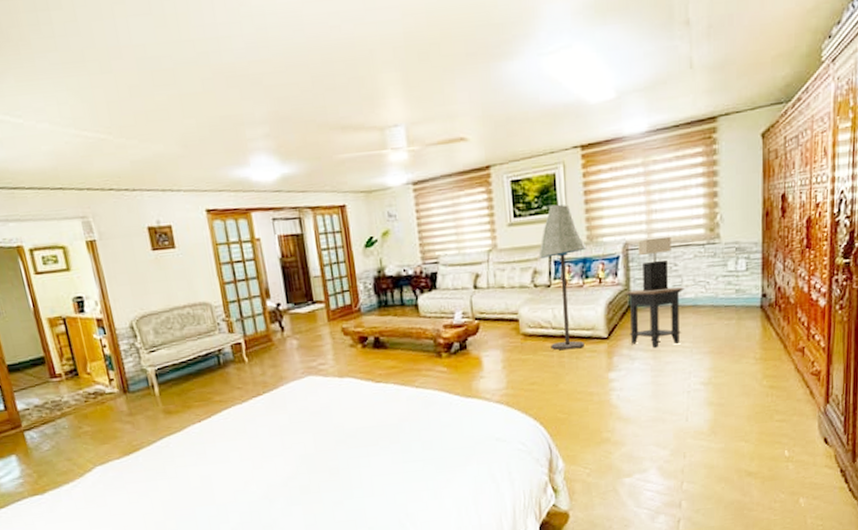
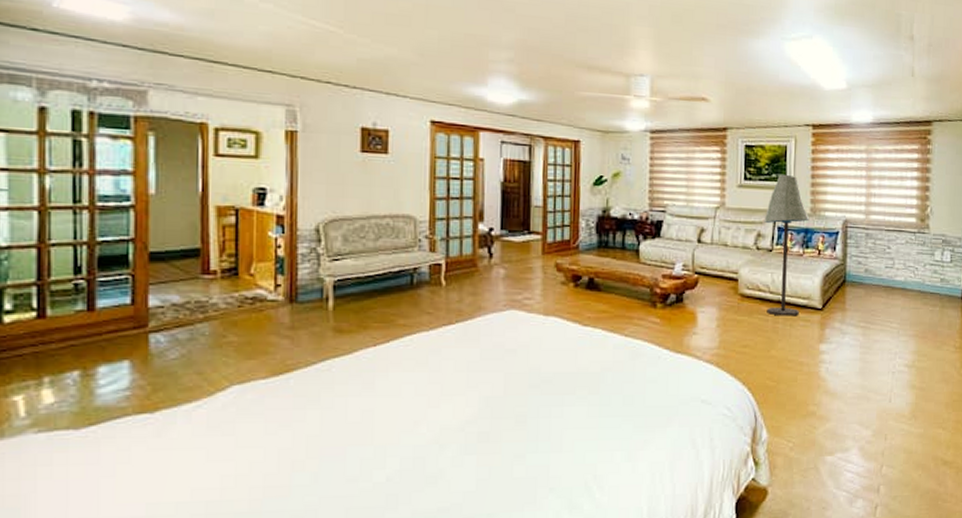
side table: present [624,287,685,349] -> none [841,266,896,325]
table lamp: present [638,236,671,292] -> none [856,219,887,270]

